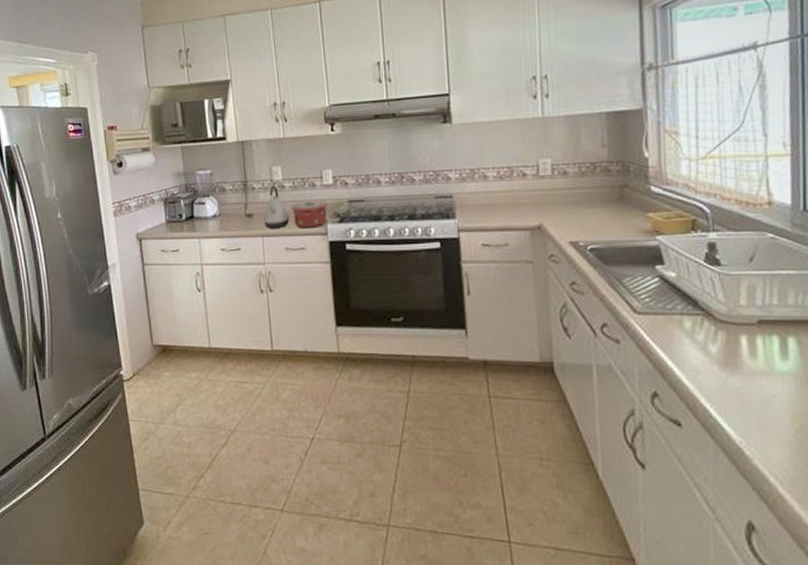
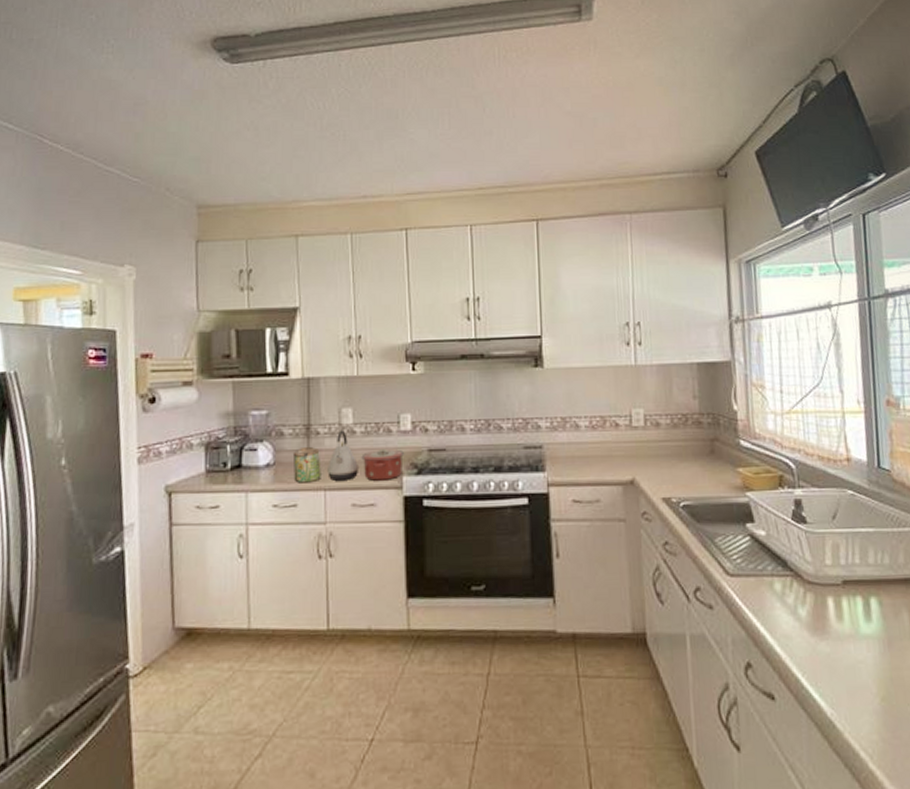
canister: none [234,199,259,231] -> present [292,446,321,483]

